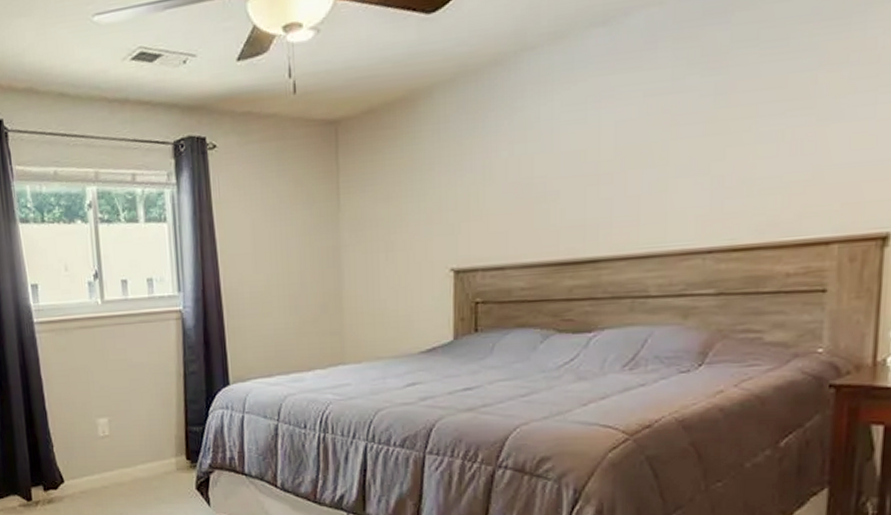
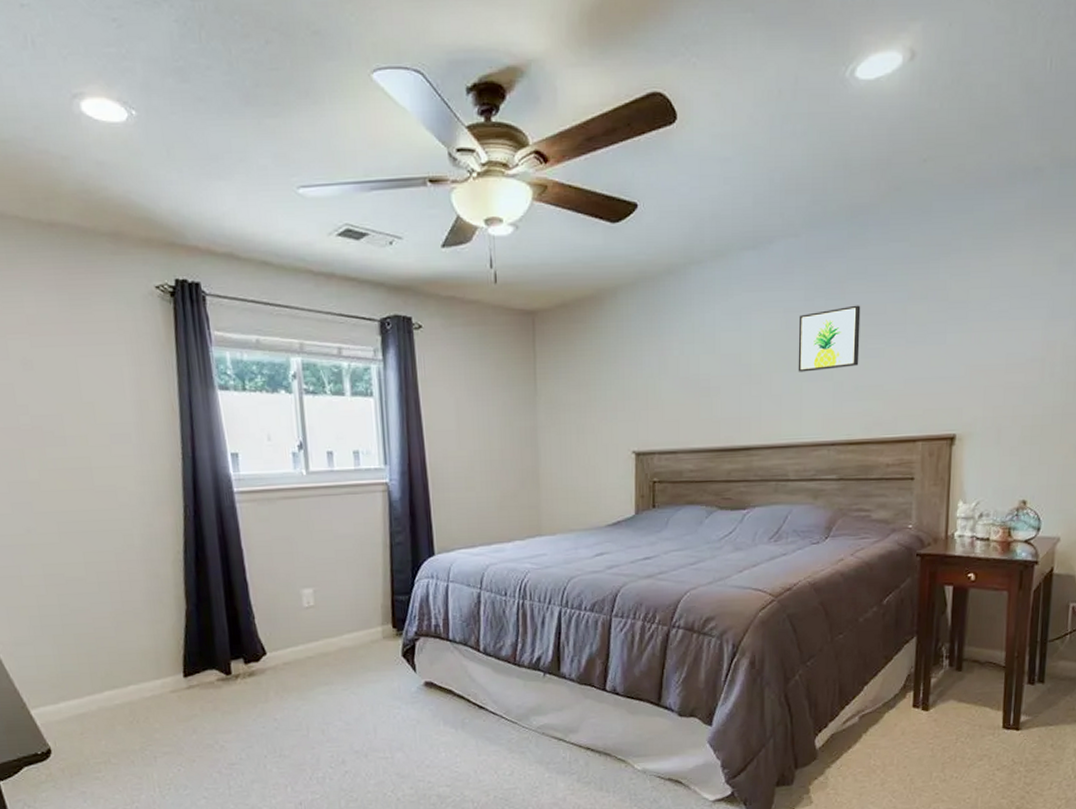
wall art: none [662,79,751,167] -> present [798,305,861,372]

